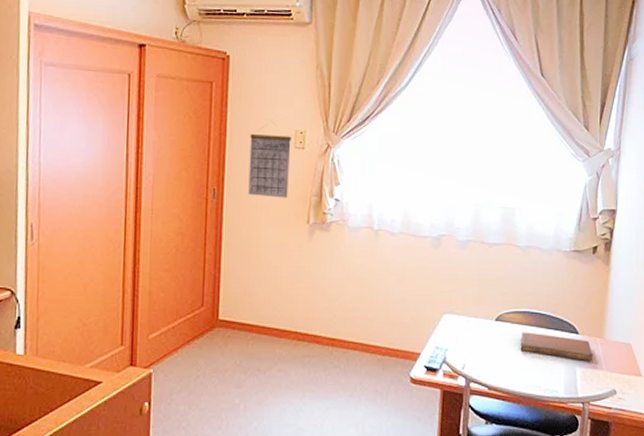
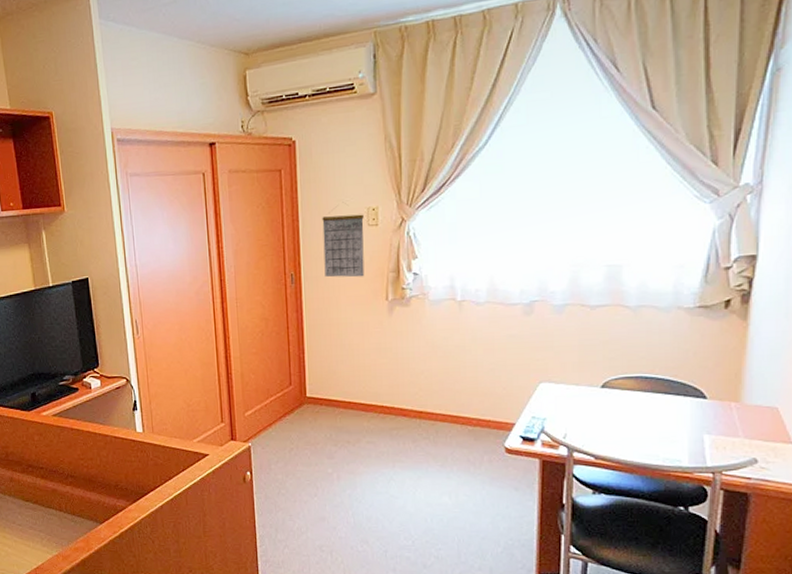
notebook: present [520,332,593,362] -> none [632,398,726,429]

